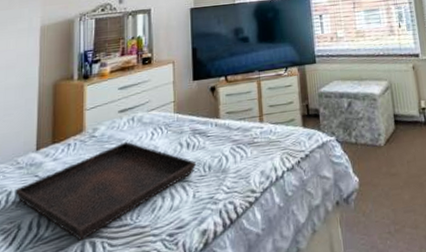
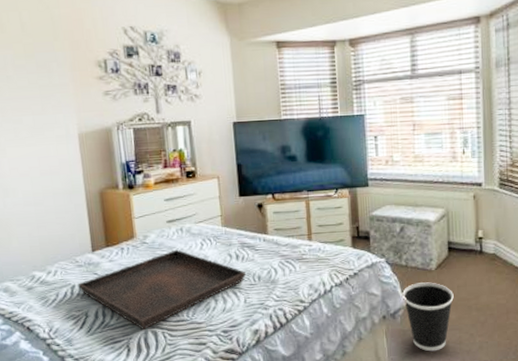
wastebasket: none [354,159,405,241] -> present [402,282,454,352]

